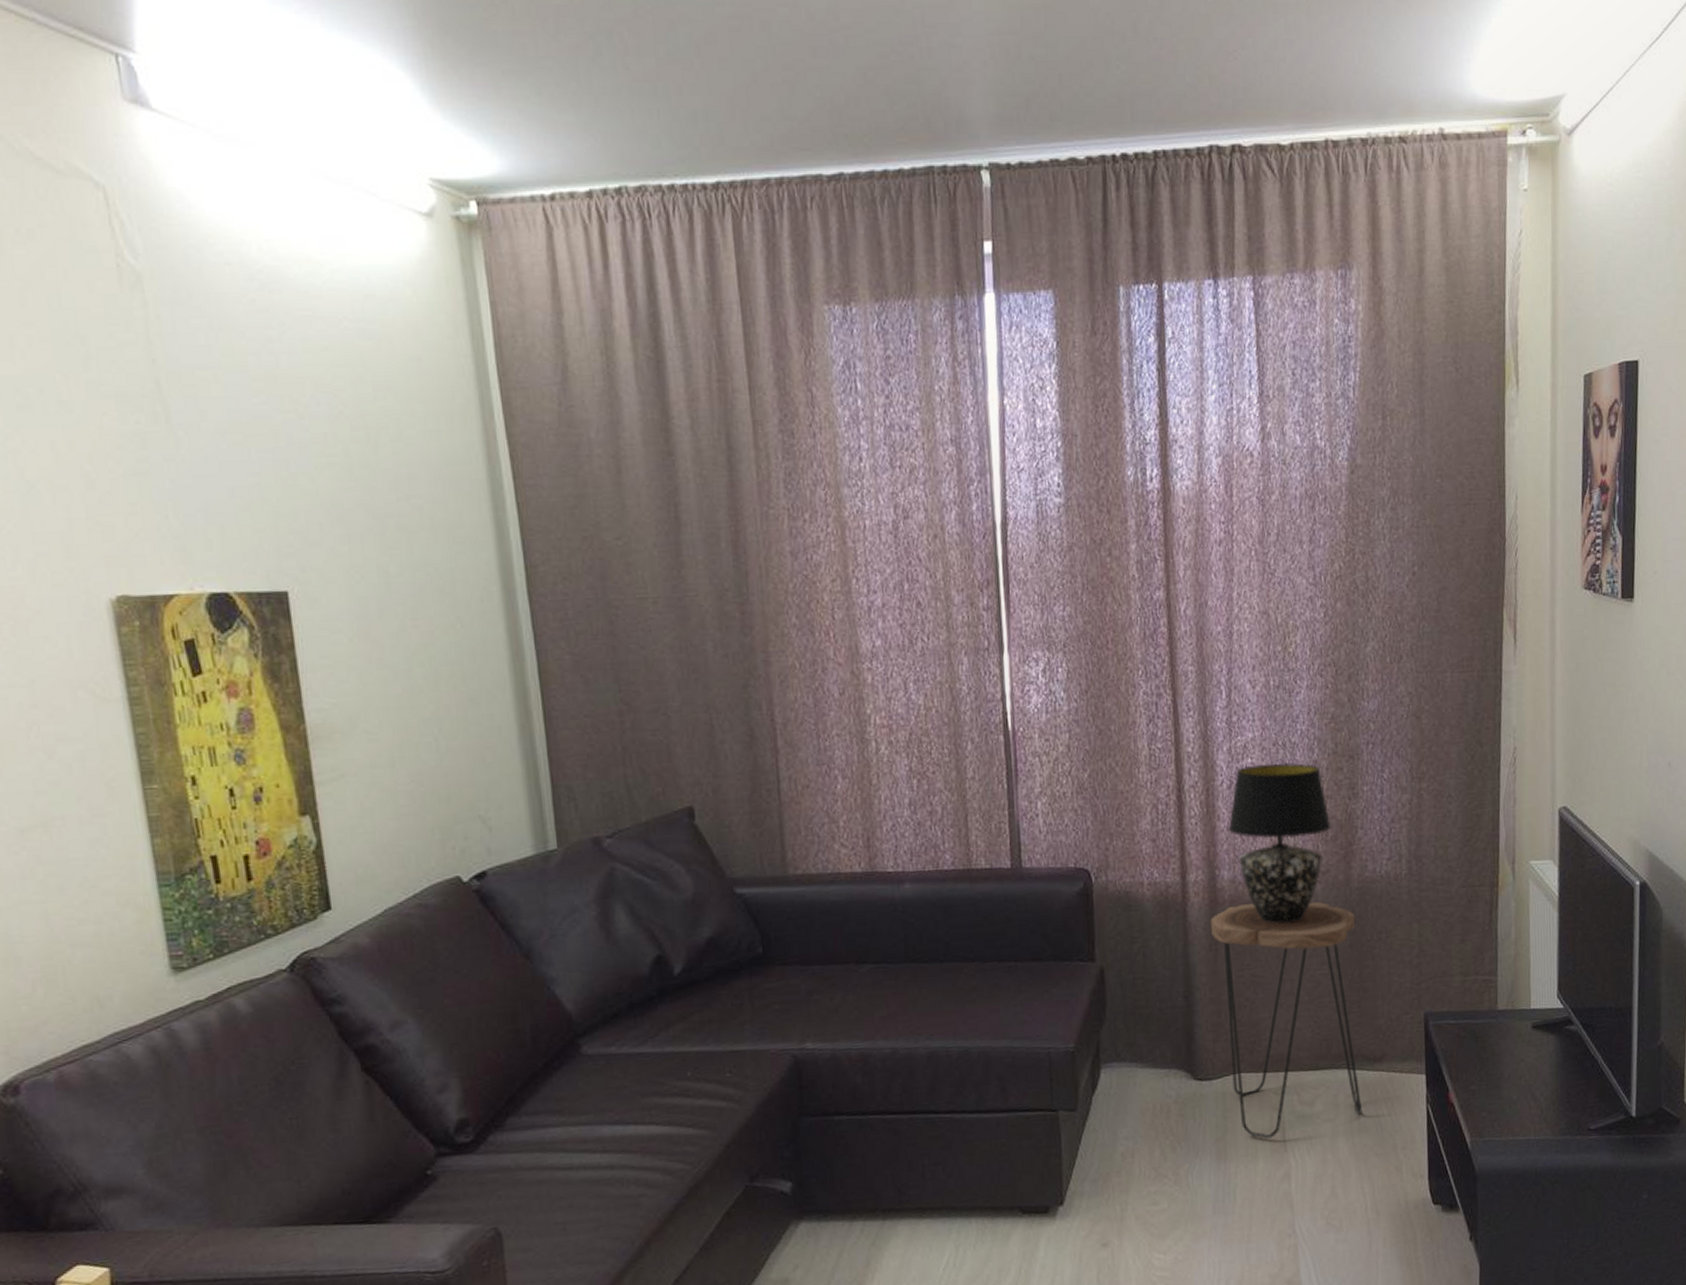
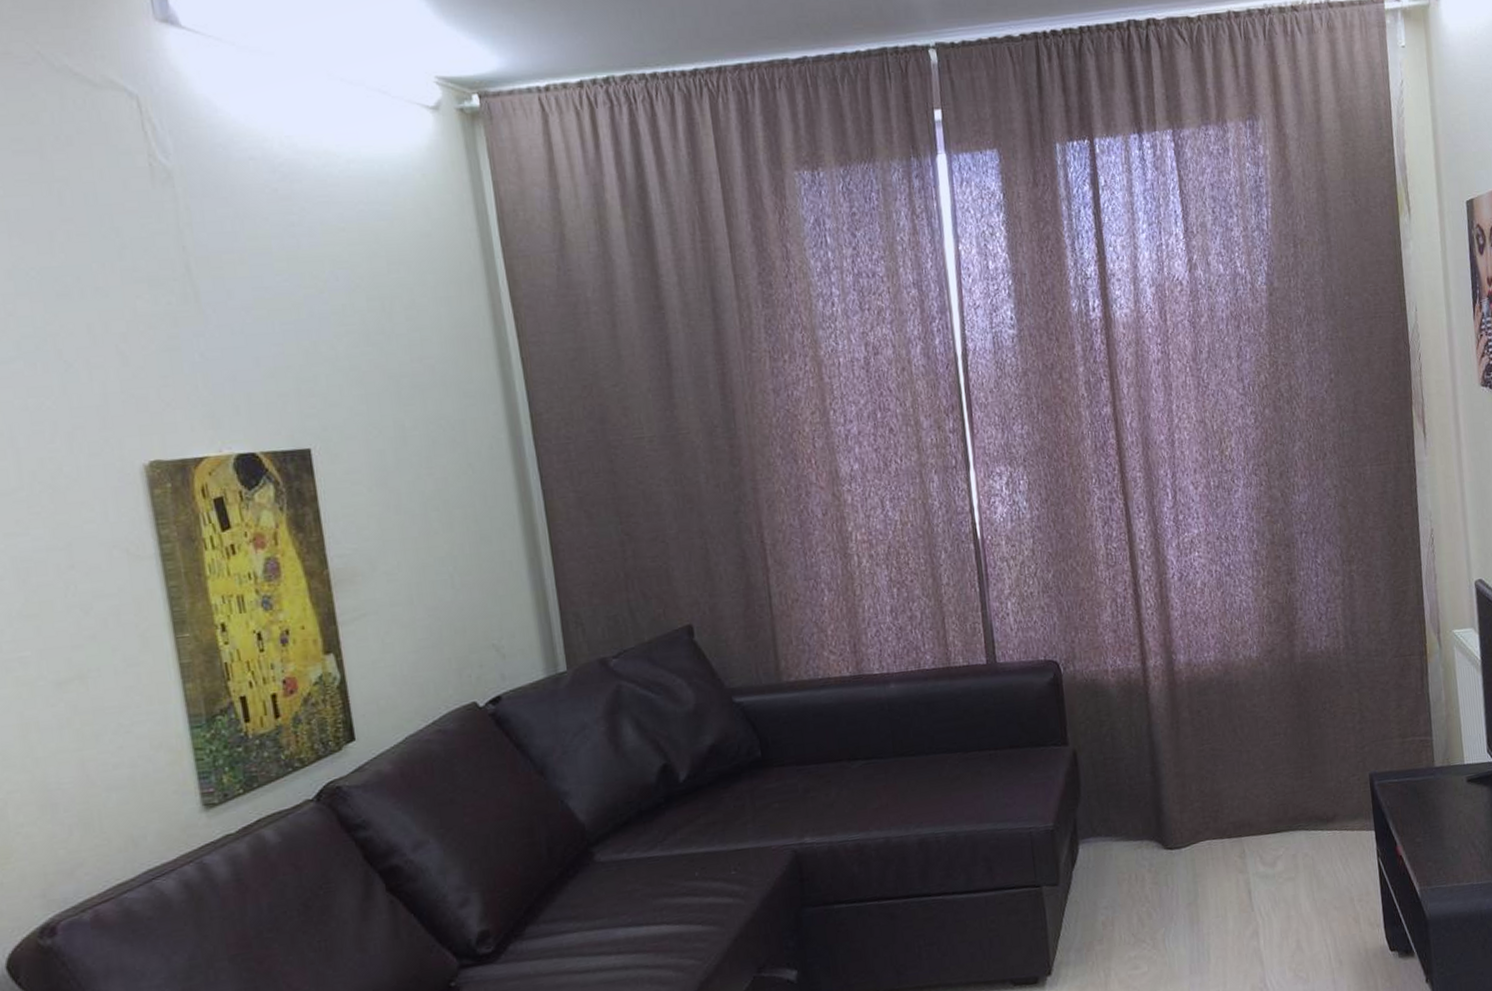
side table: present [1211,901,1363,1139] -> none [1171,678,1320,900]
table lamp: present [1228,762,1332,924] -> none [1181,554,1274,701]

